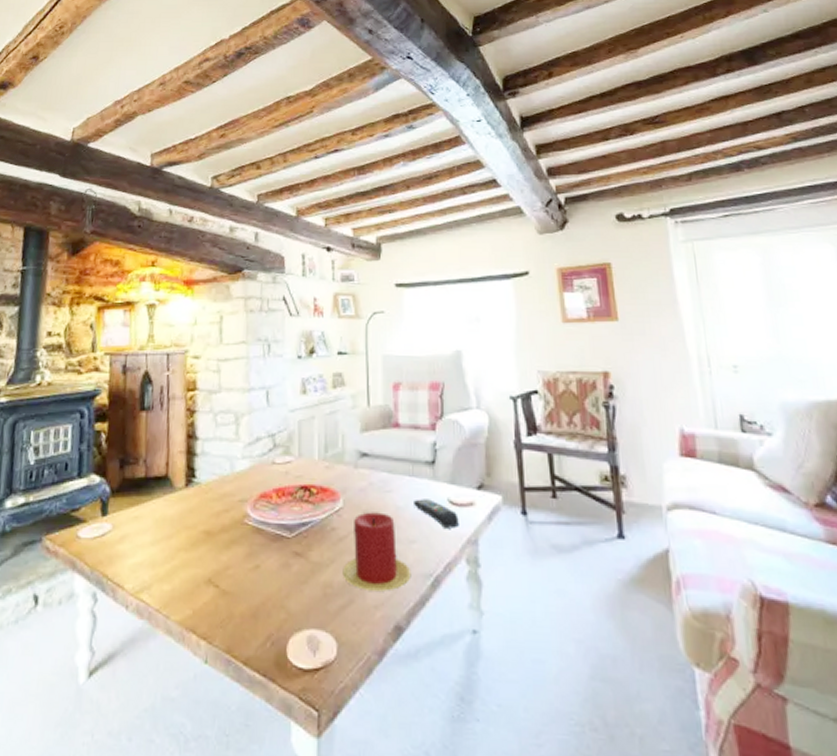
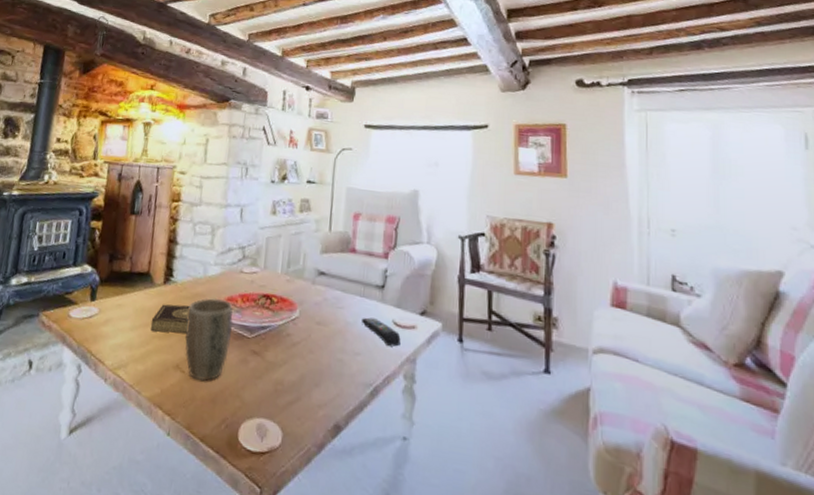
book: none [174,508,218,543] -> present [150,304,190,333]
plant pot: none [215,496,268,594] -> present [185,297,233,381]
candle: present [342,512,412,591] -> none [293,323,354,394]

